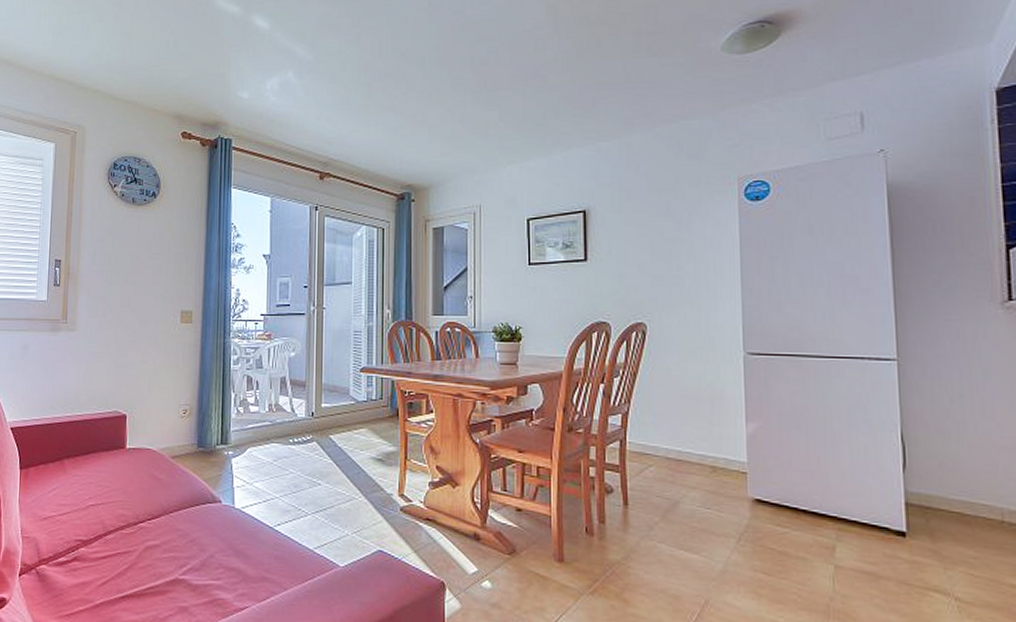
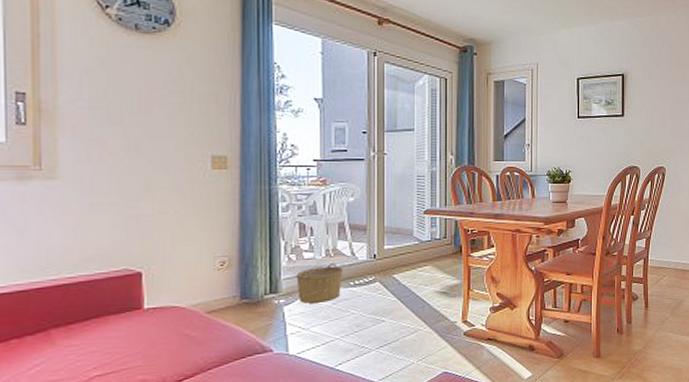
basket: none [243,417,283,458] -> present [296,262,343,303]

